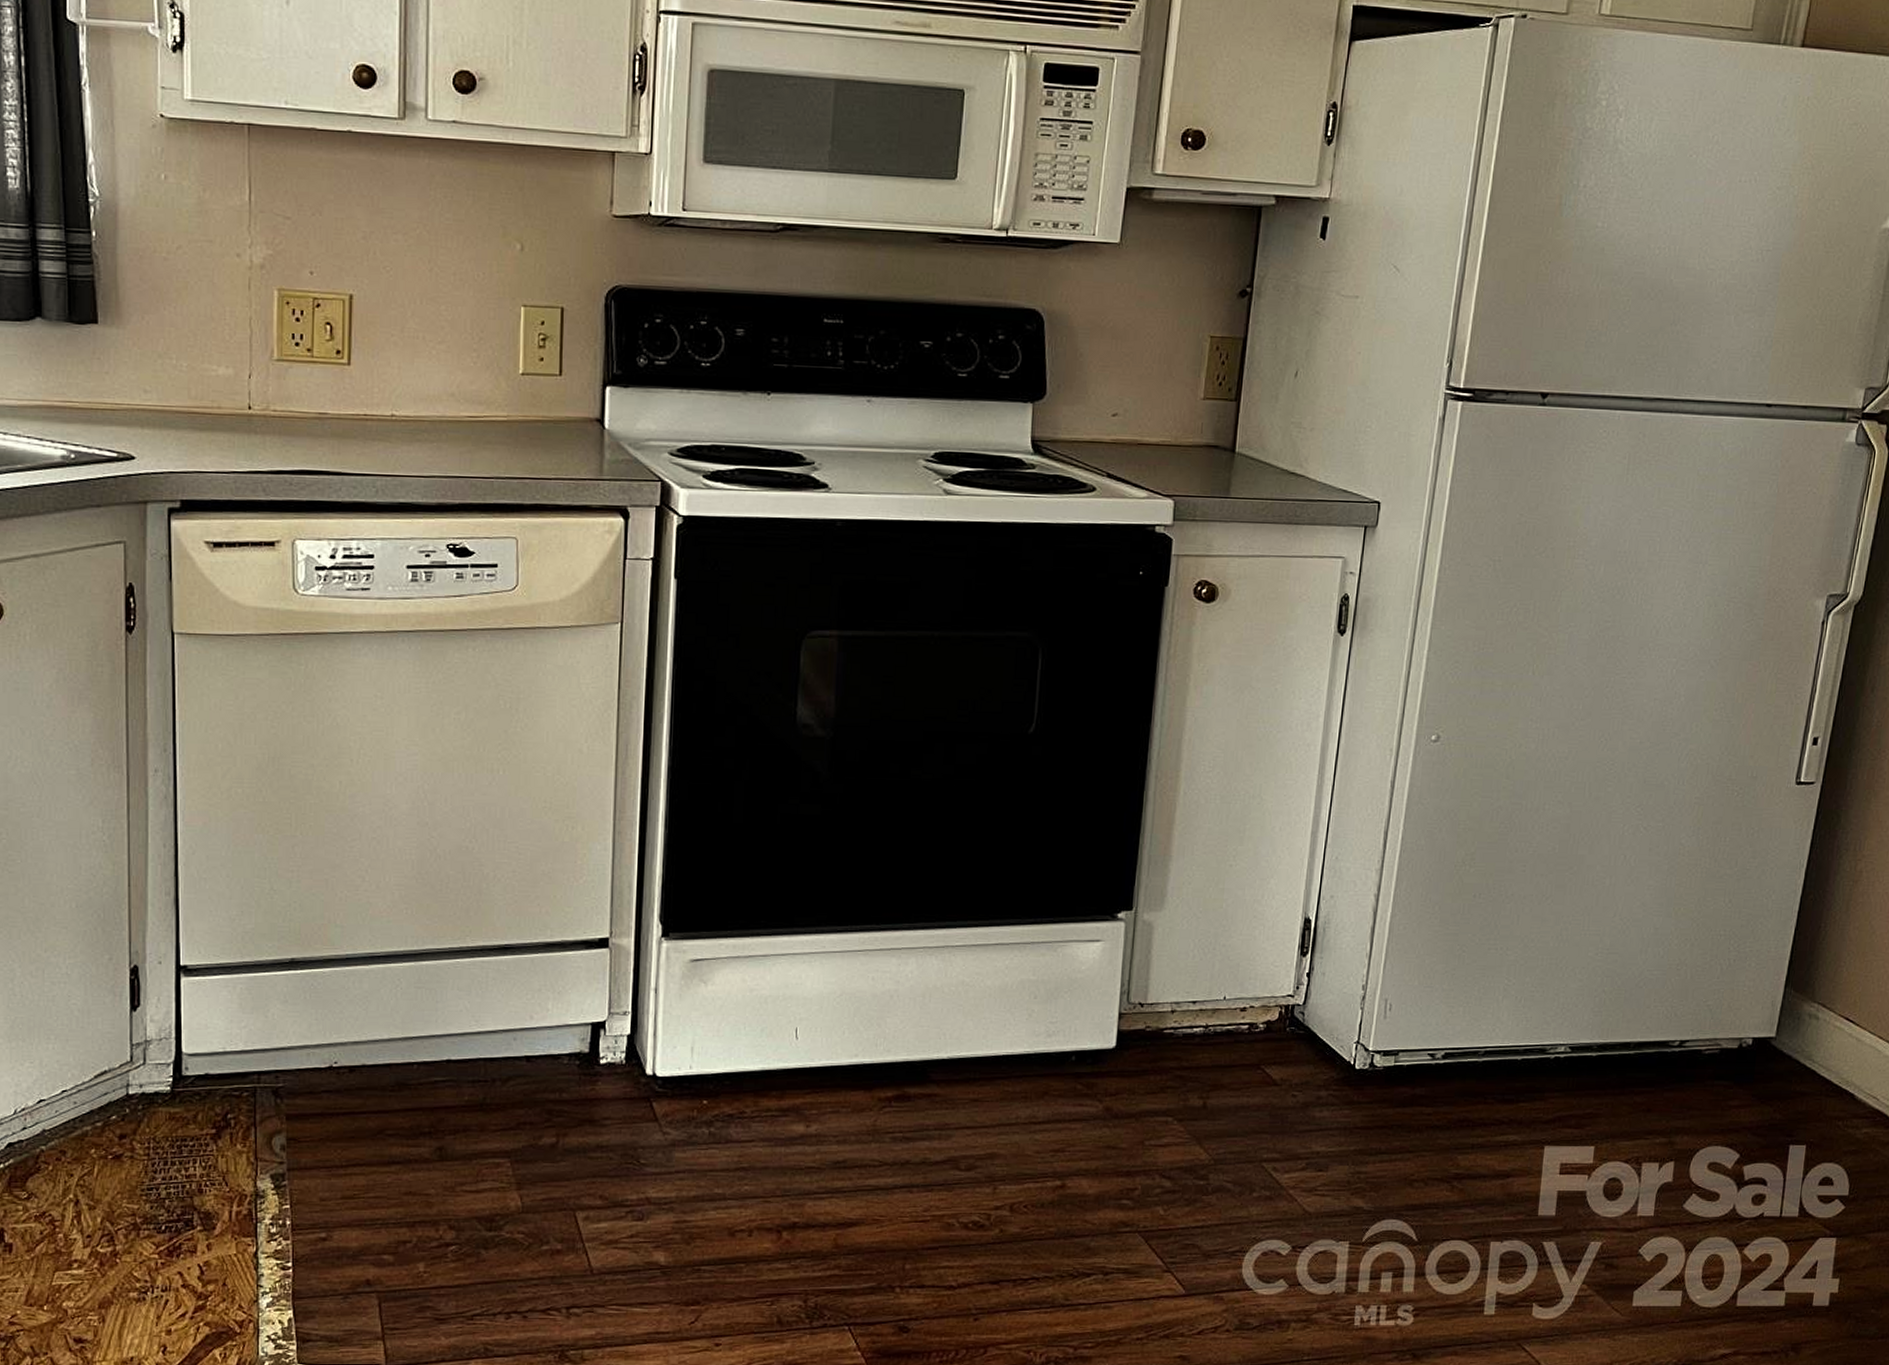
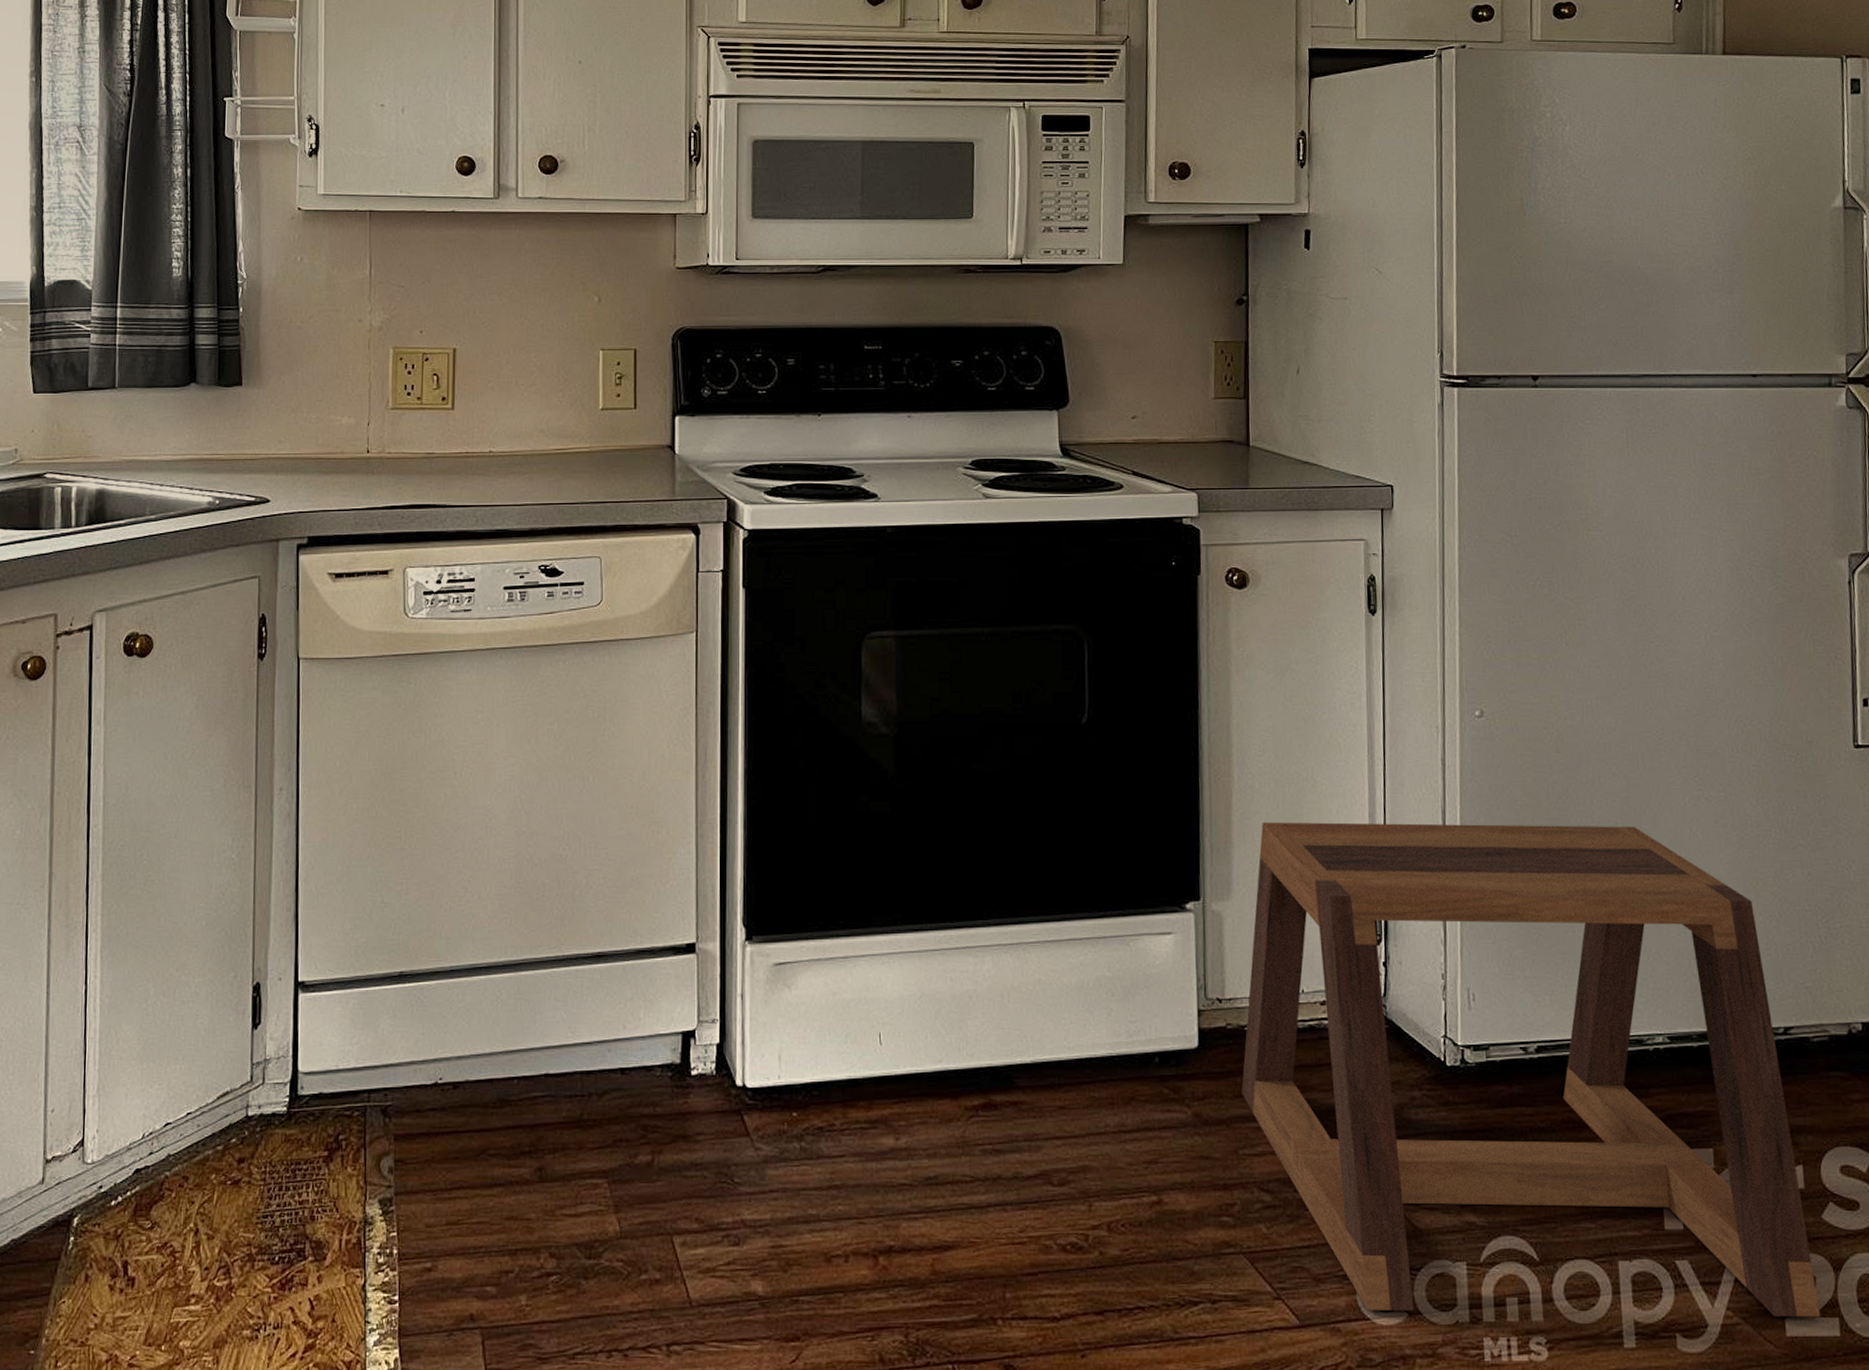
stool: none [1154,836,1672,1291] -> present [1241,821,1821,1318]

